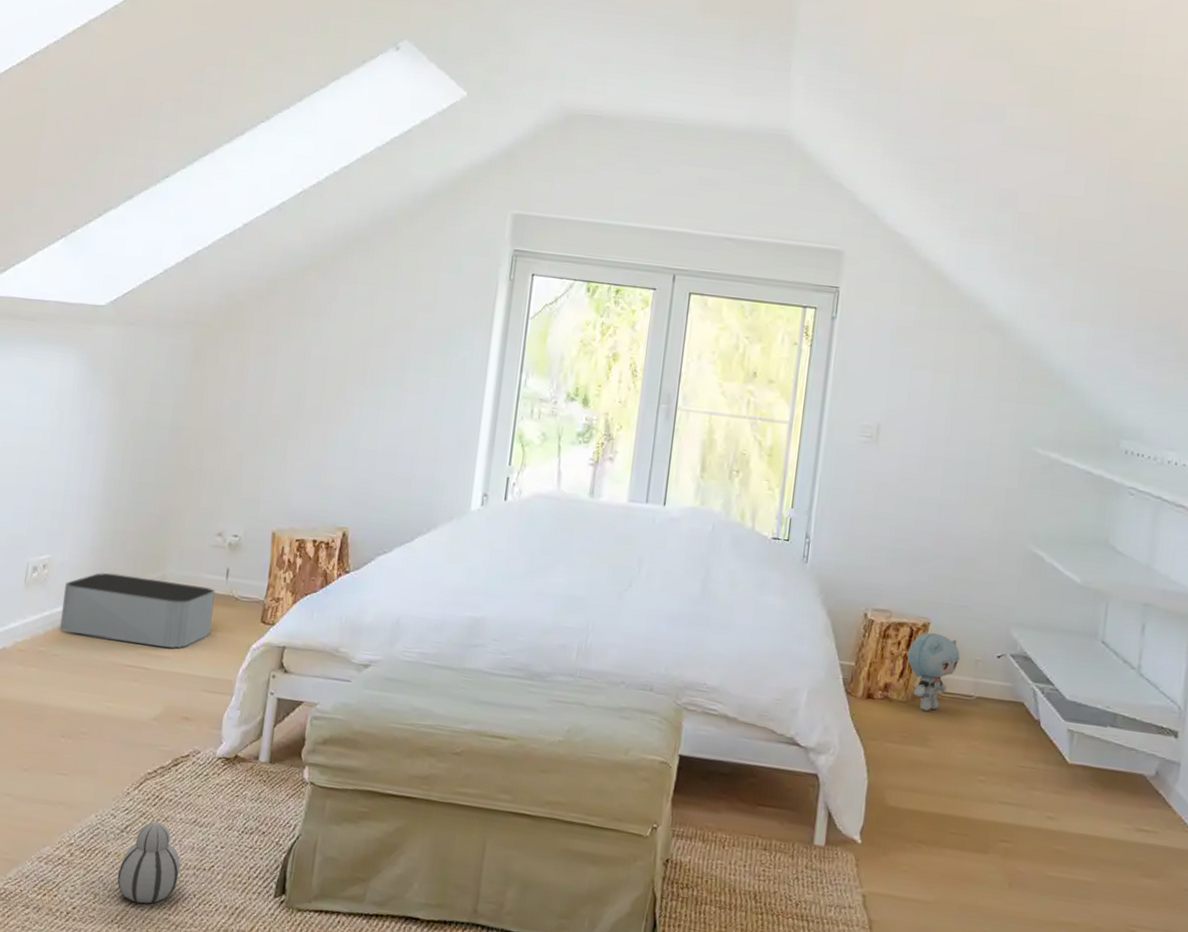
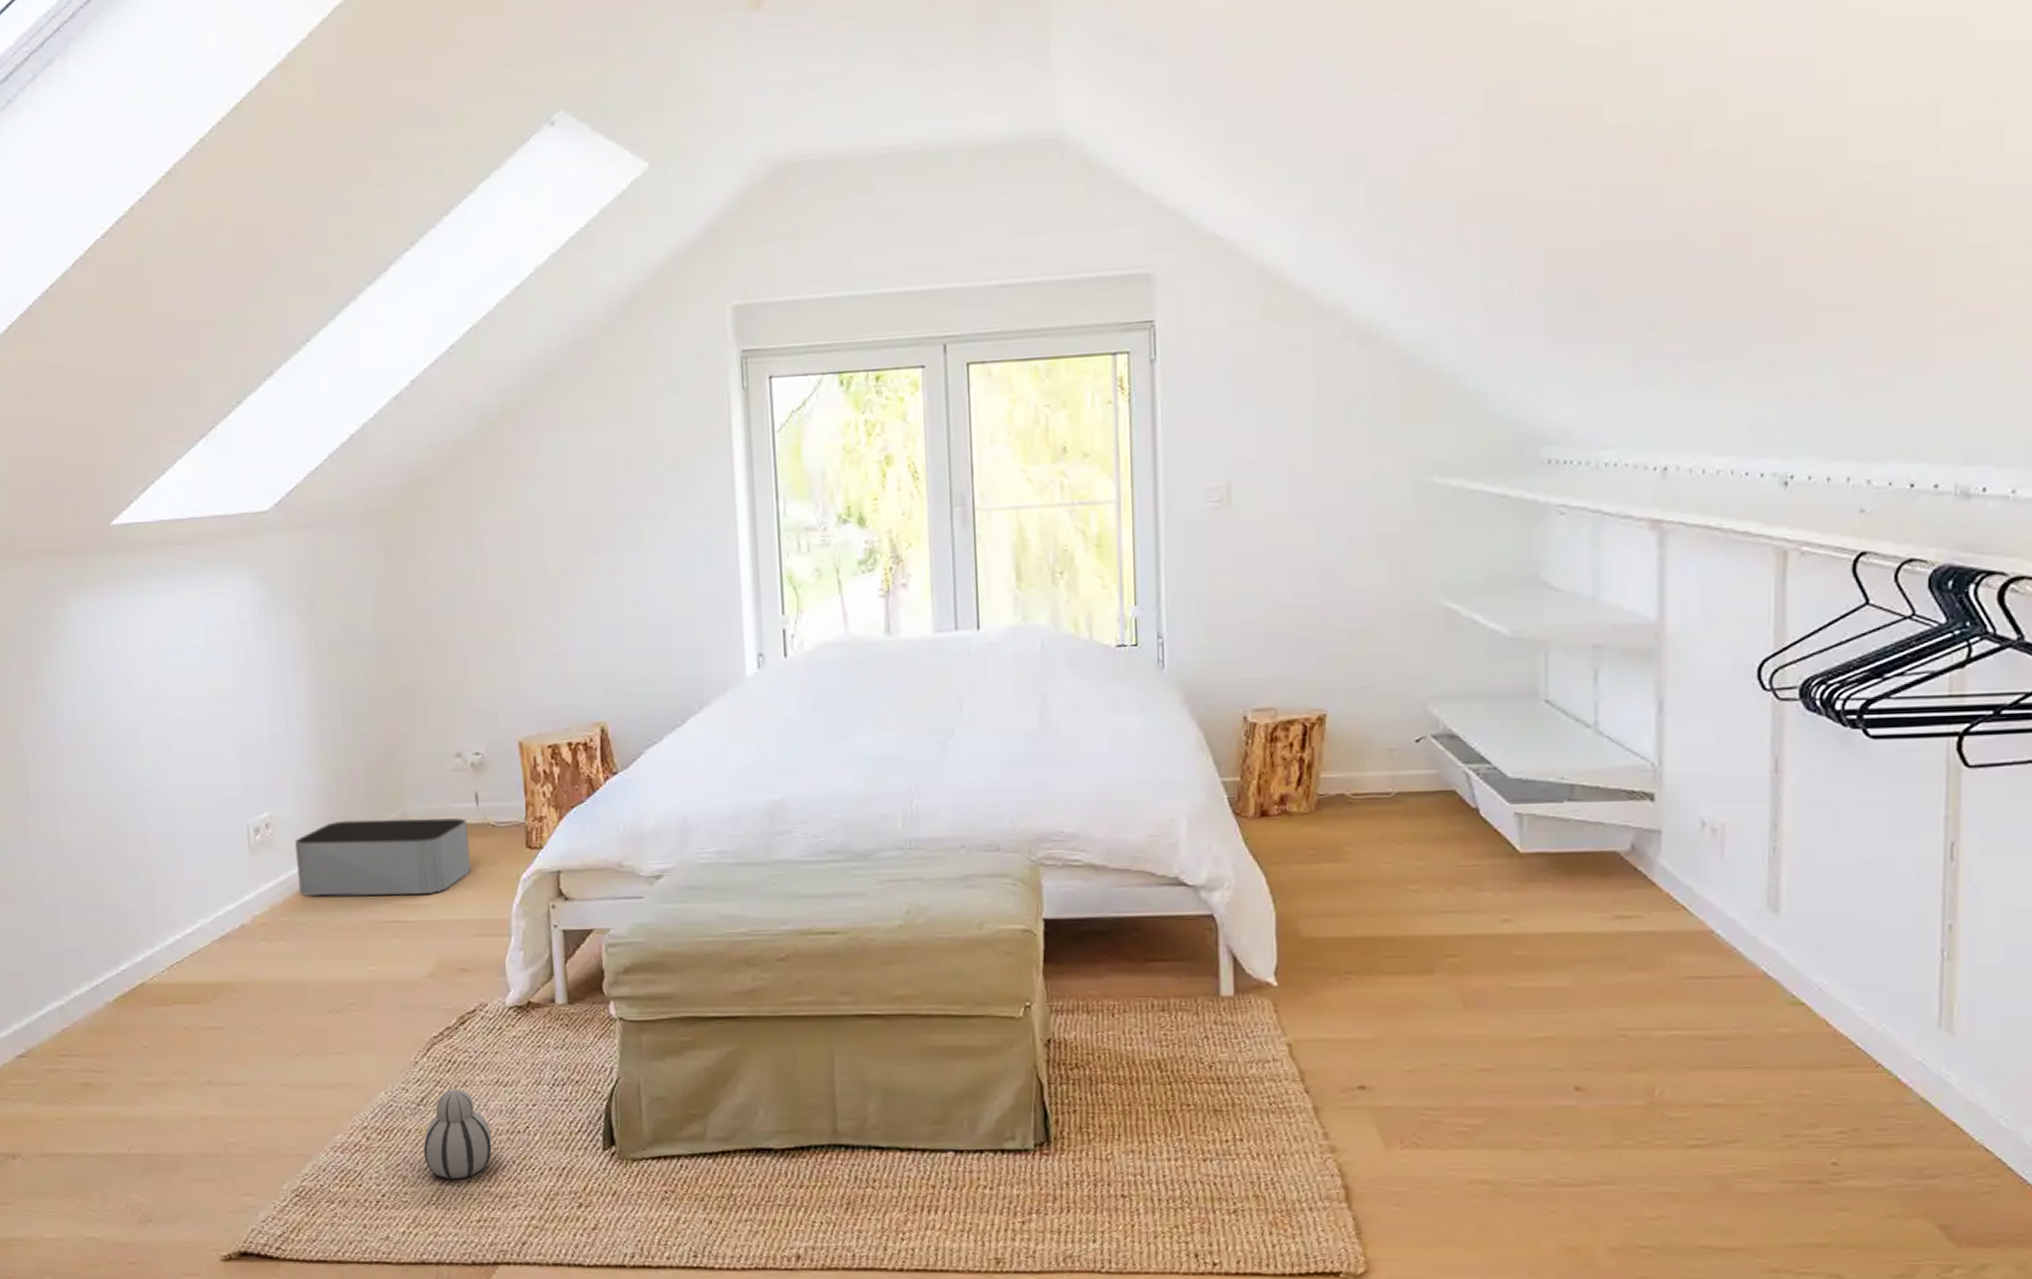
plush toy: present [907,633,960,711] -> none [1302,726,1369,820]

